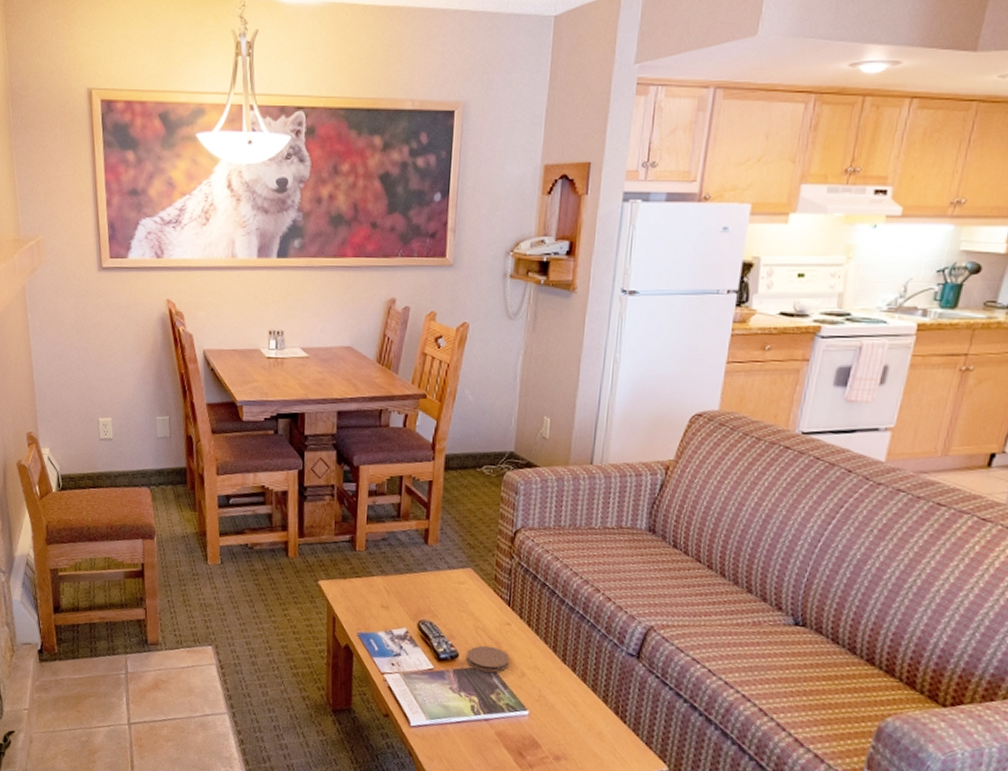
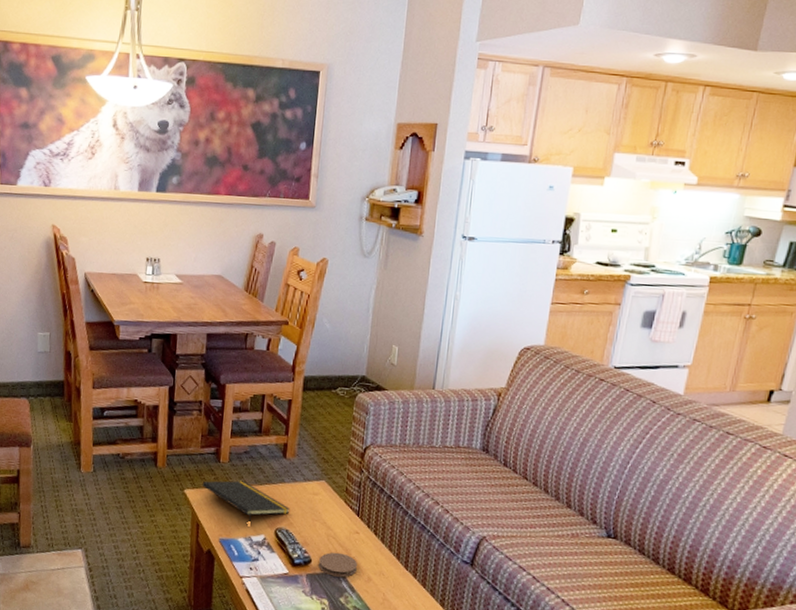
notepad: none [337,570,434,614] -> present [202,480,291,522]

